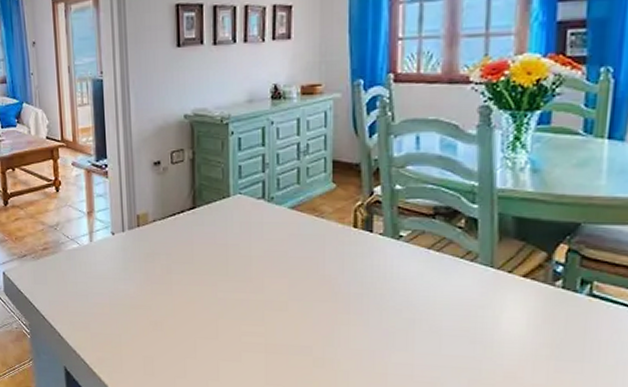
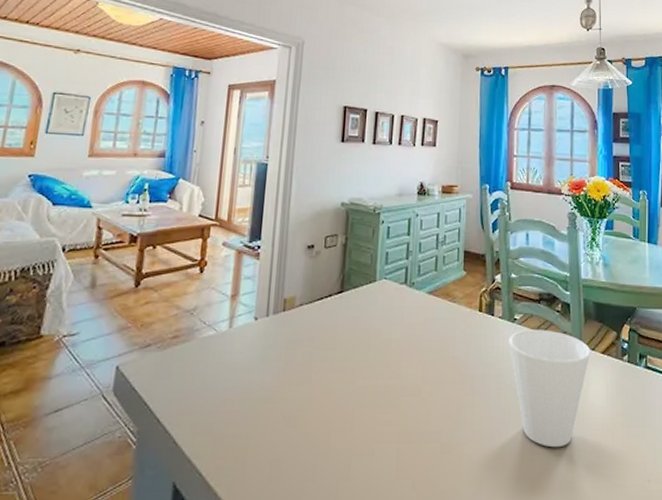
cup: none [392,247,507,374] -> present [508,329,591,448]

